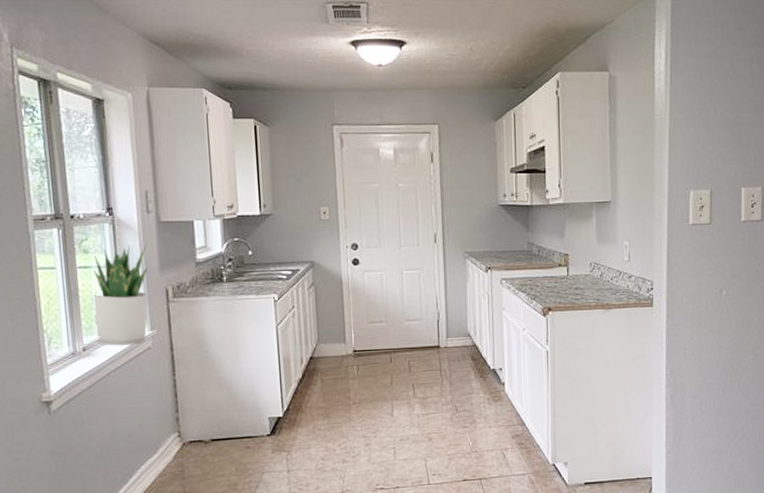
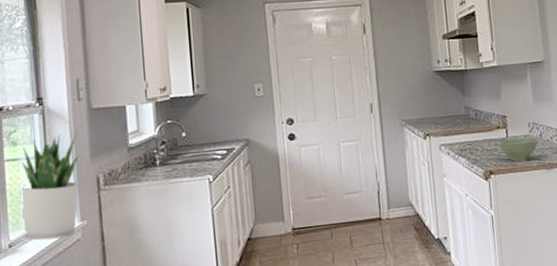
bowl: none [559,277,599,301] -> present [498,137,539,162]

